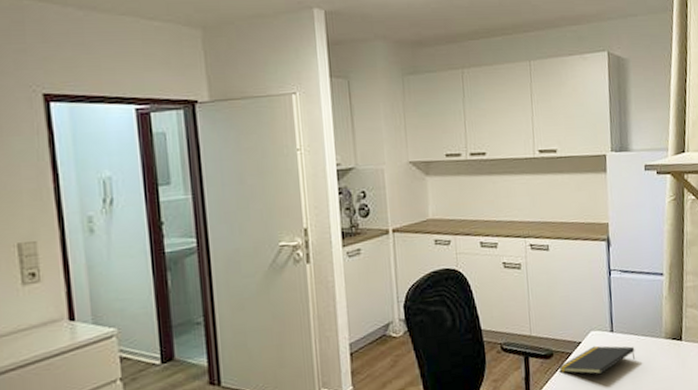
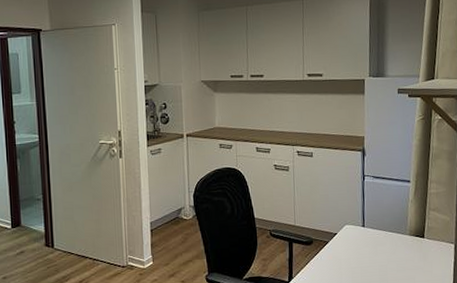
notepad: present [558,346,636,375] -> none [317,237,383,261]

